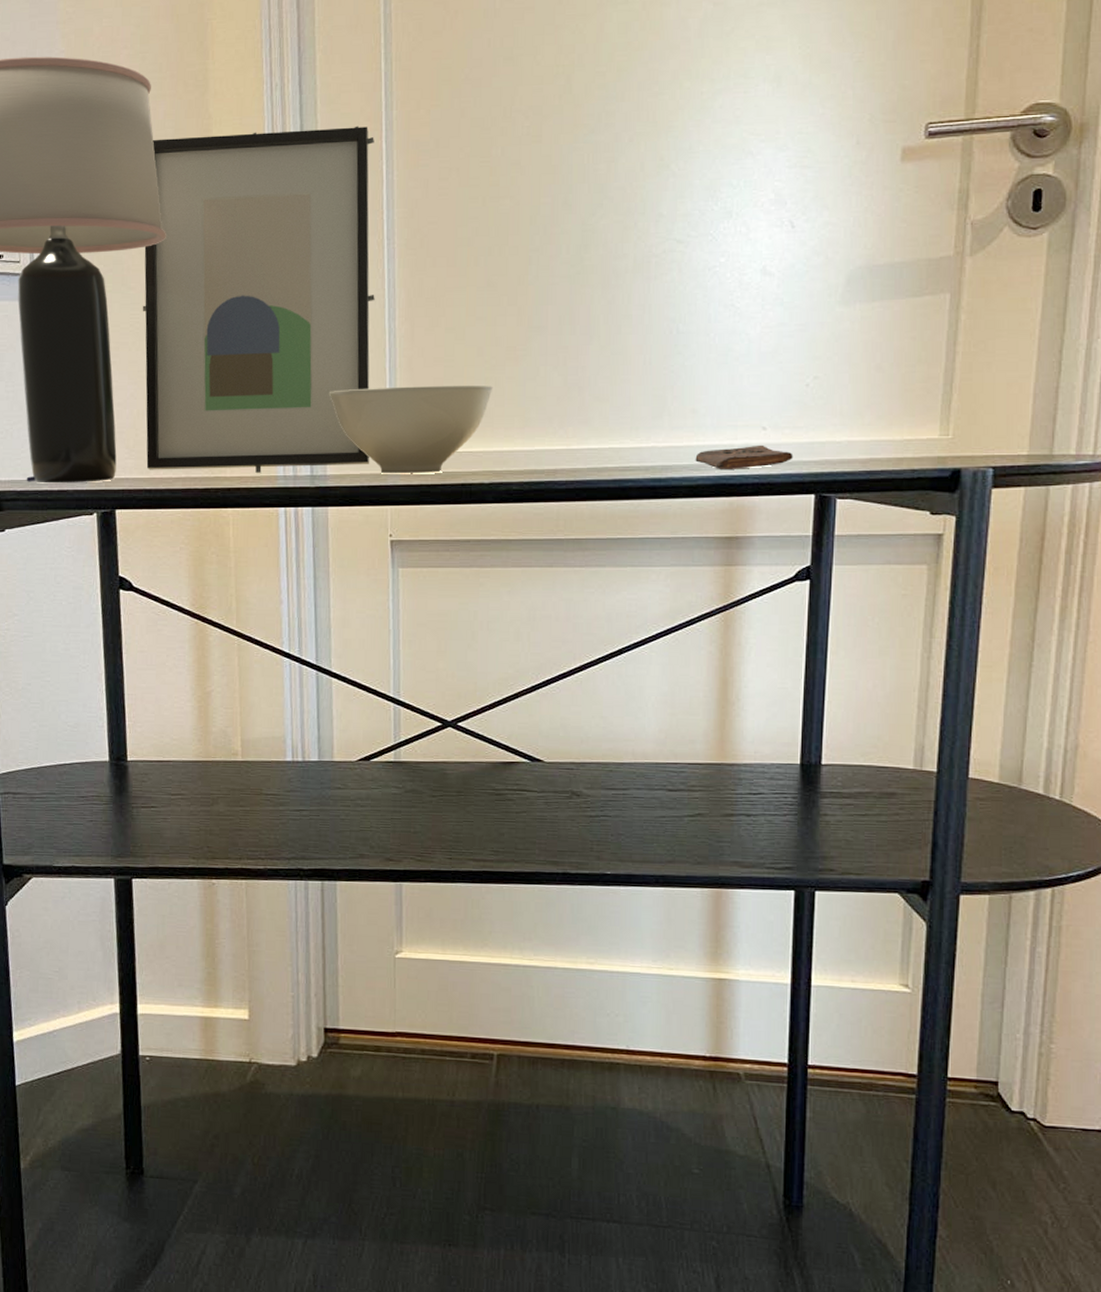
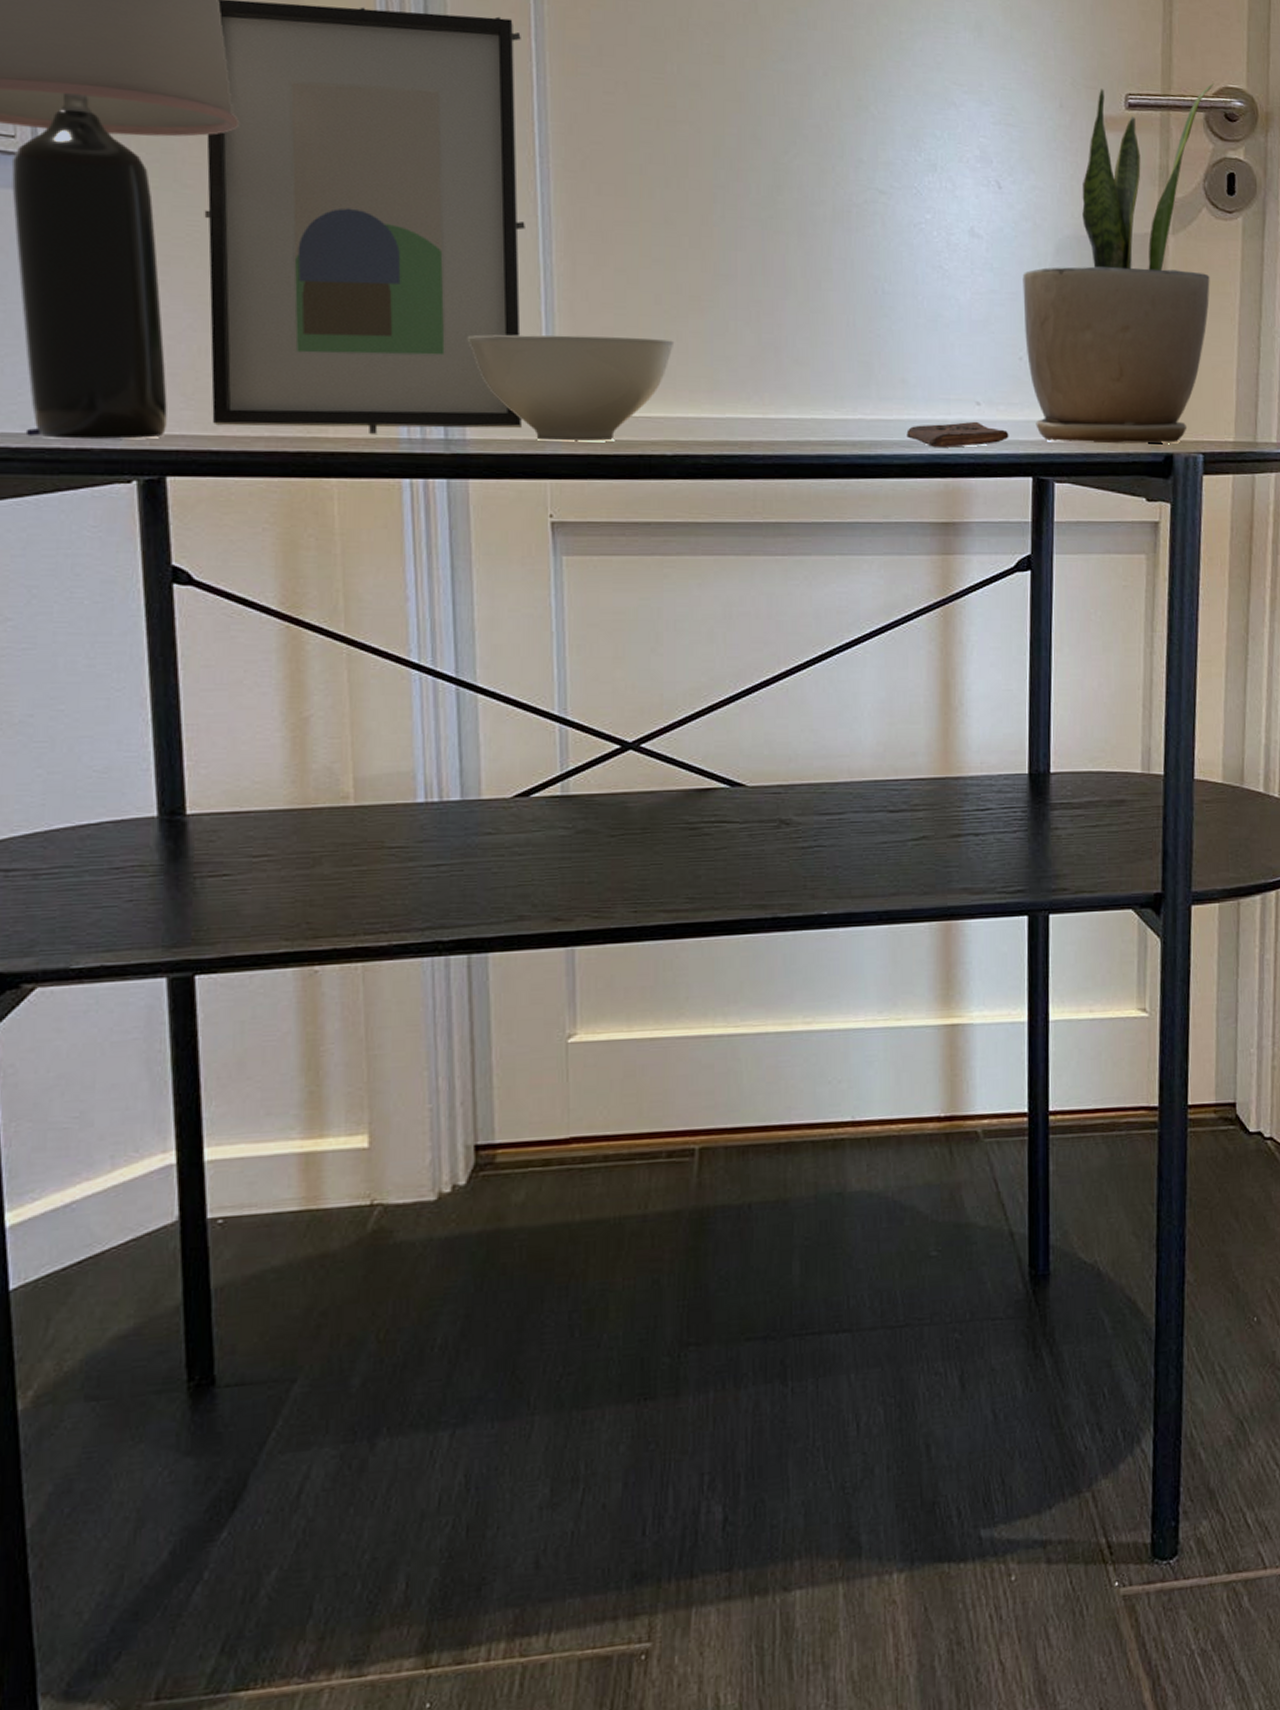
potted plant: none [812,101,1024,461] -> present [1022,83,1215,444]

